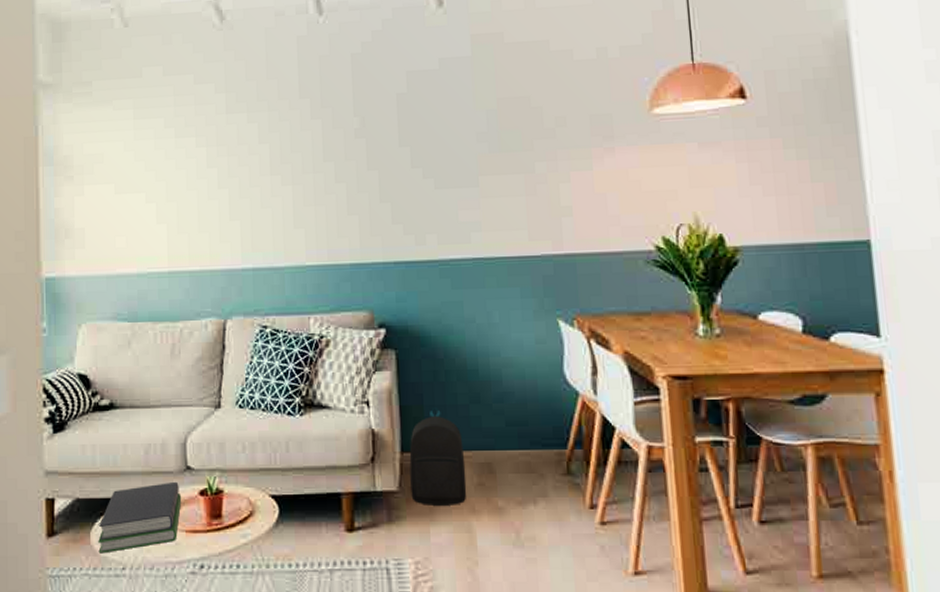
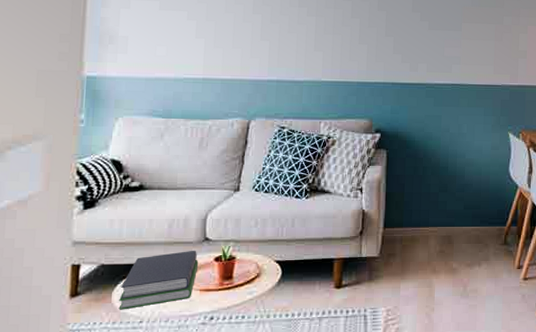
backpack: present [409,408,467,505] -> none [388,194,432,268]

